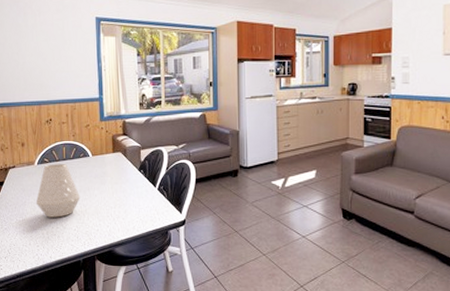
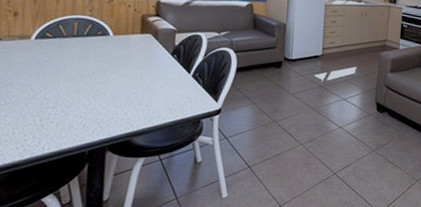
vase: present [35,164,80,218] -> none [27,40,93,102]

